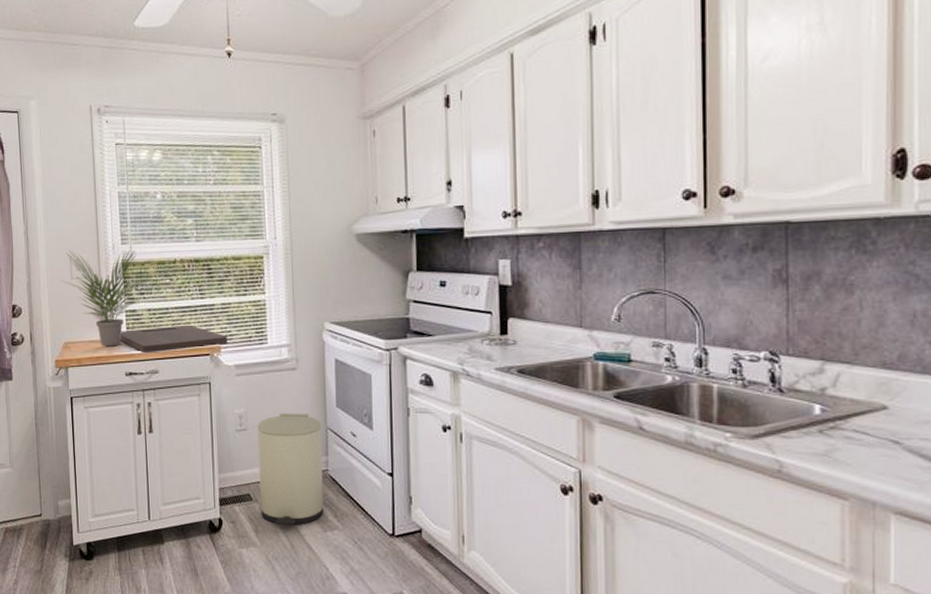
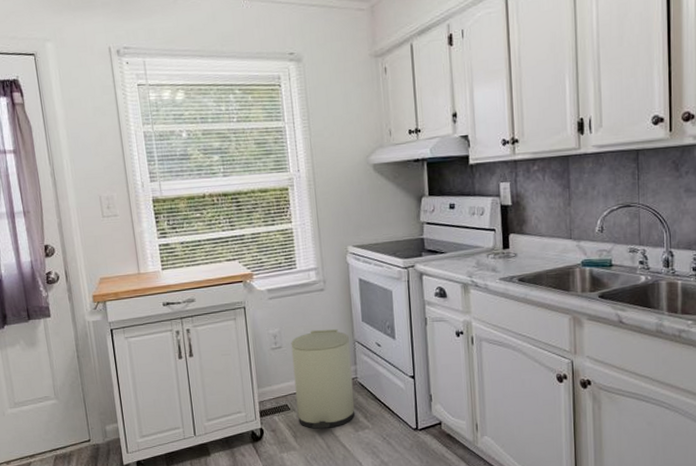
potted plant: present [61,250,154,347] -> none [93,187,184,280]
cutting board: present [120,324,228,354] -> none [155,255,259,284]

